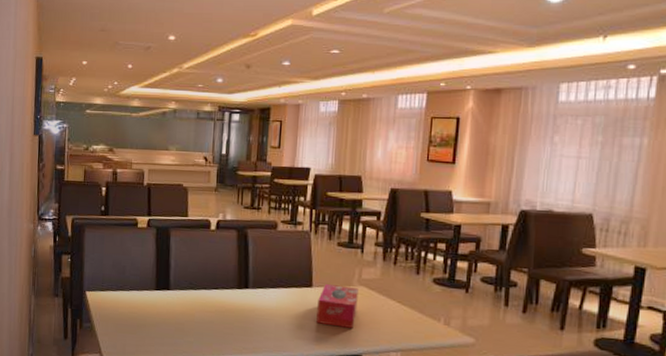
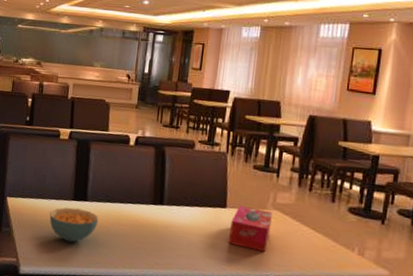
cereal bowl: none [132,297,183,334] -> present [49,207,99,243]

